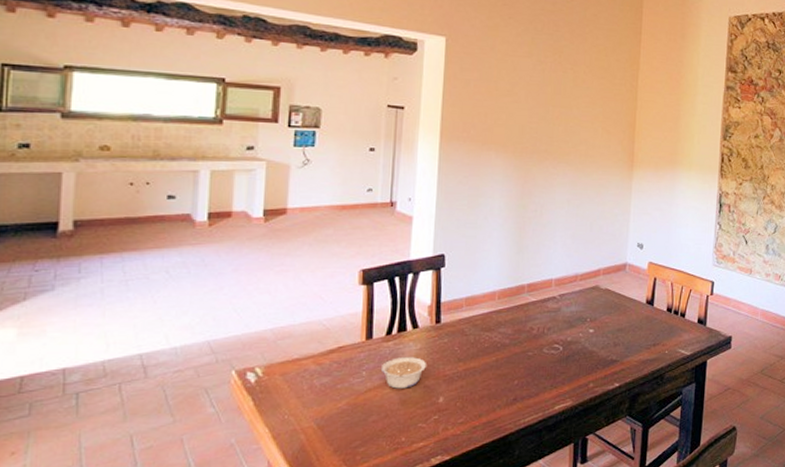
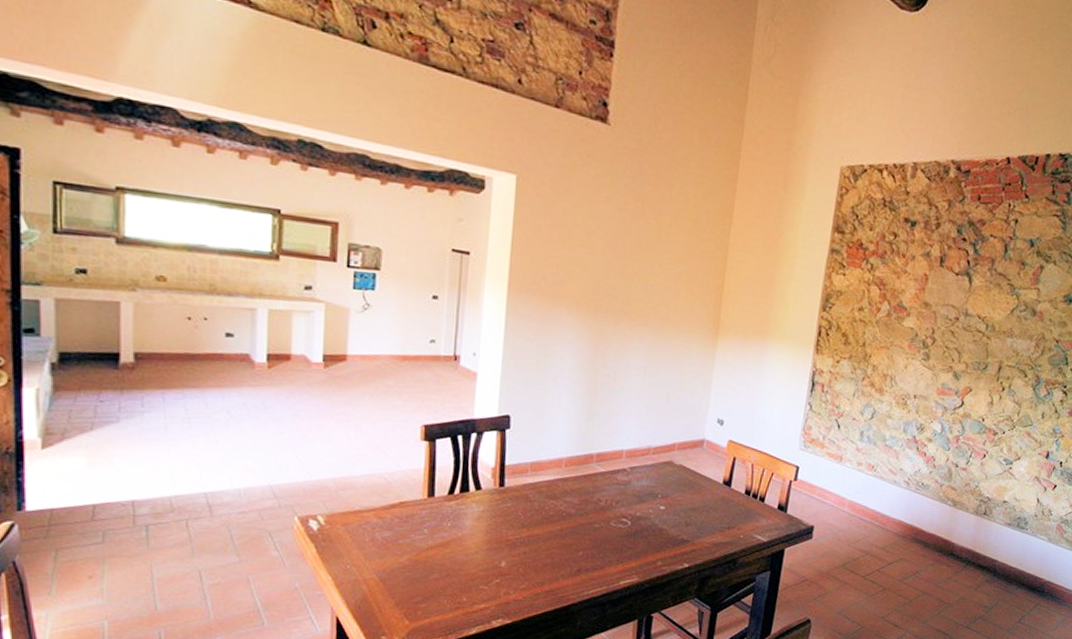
legume: present [380,357,427,389] -> none [442,518,490,550]

